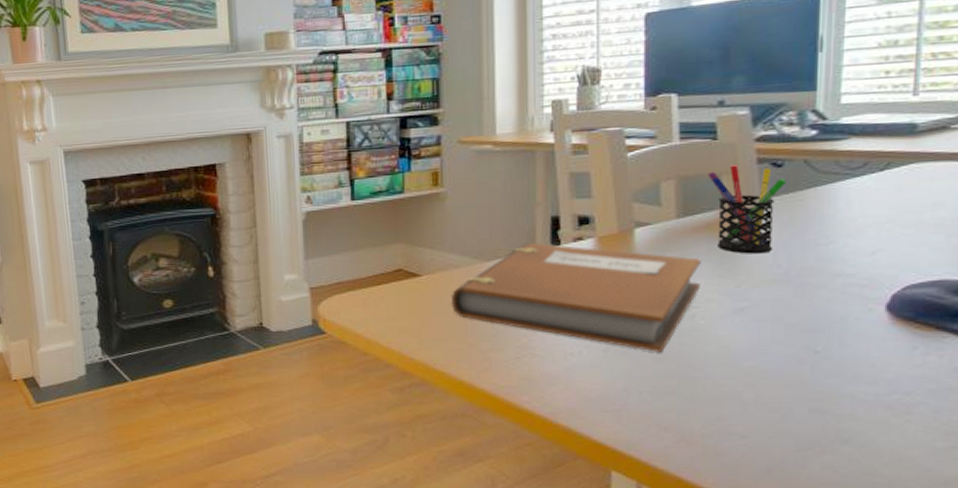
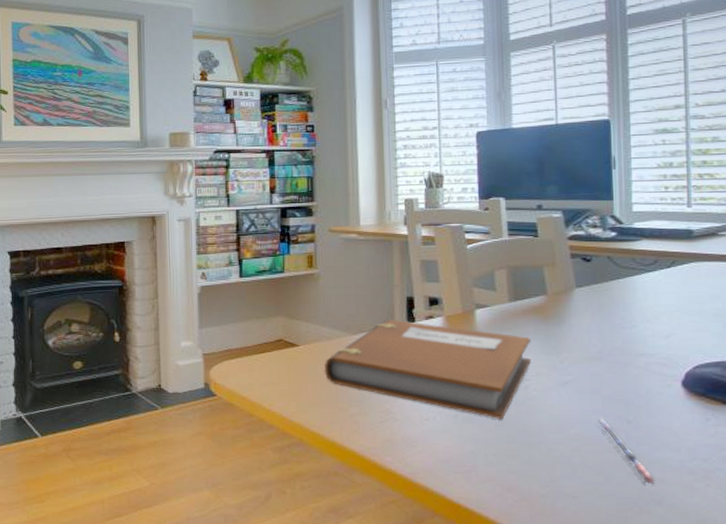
pen holder: present [707,165,788,254] -> none [532,259,596,335]
pen: none [777,348,844,422] -> present [597,417,656,485]

